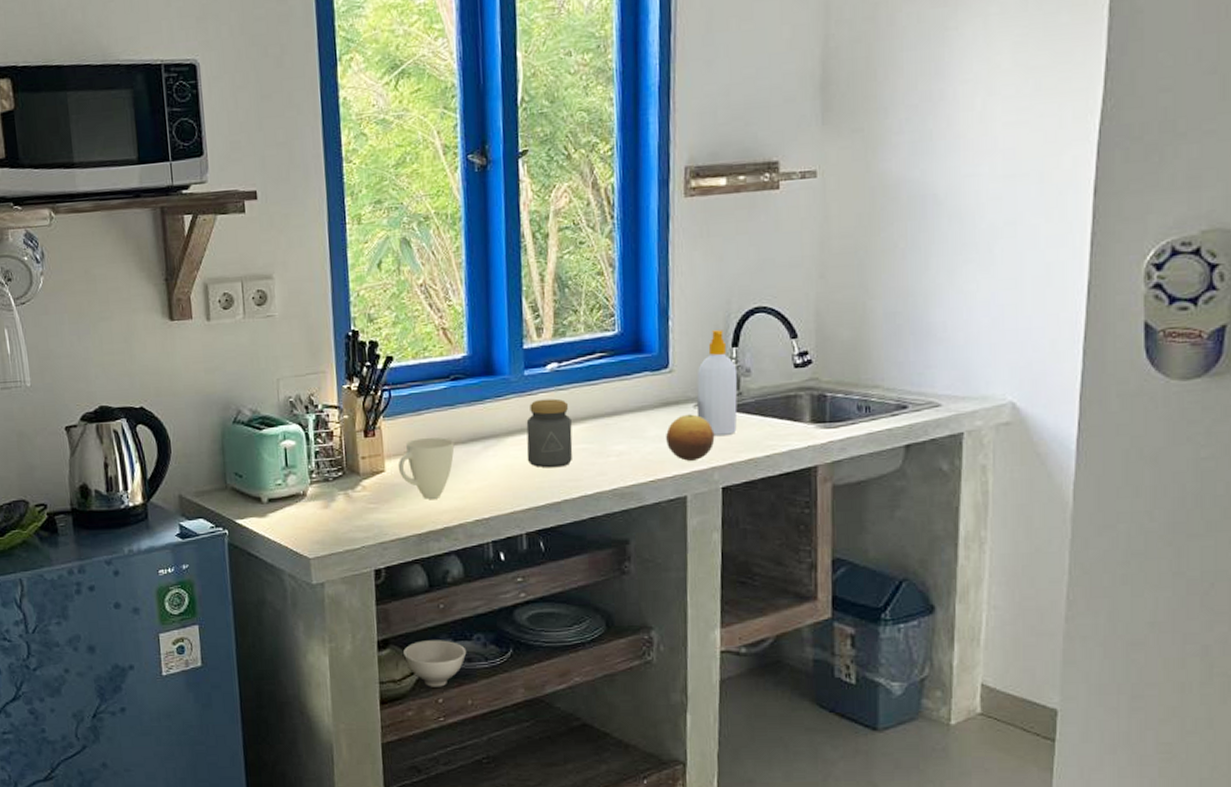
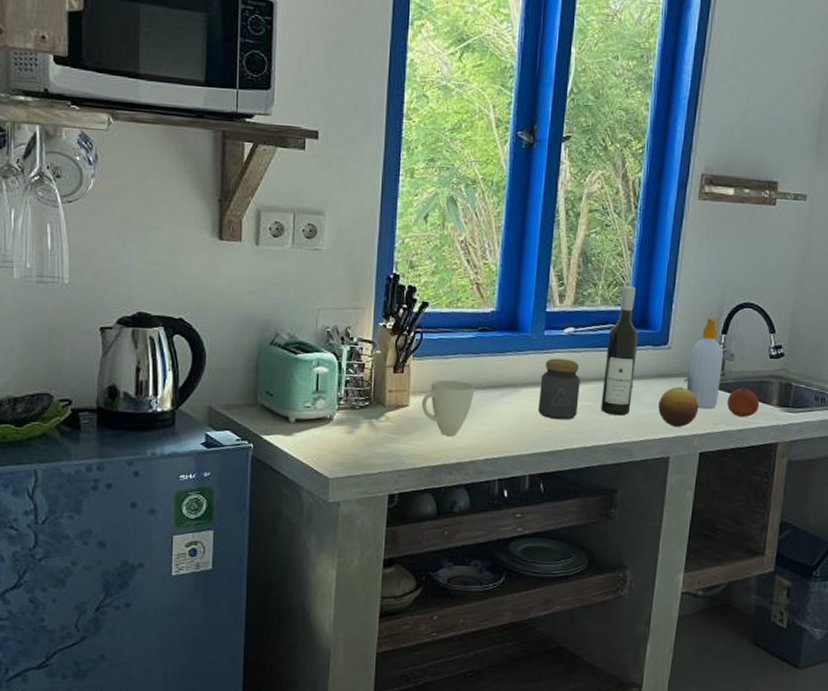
bowl: present [404,640,467,687] -> none [407,562,464,606]
bottle: none [597,306,634,456] -> present [601,285,639,416]
fruit: none [748,405,789,440] -> present [726,387,760,417]

